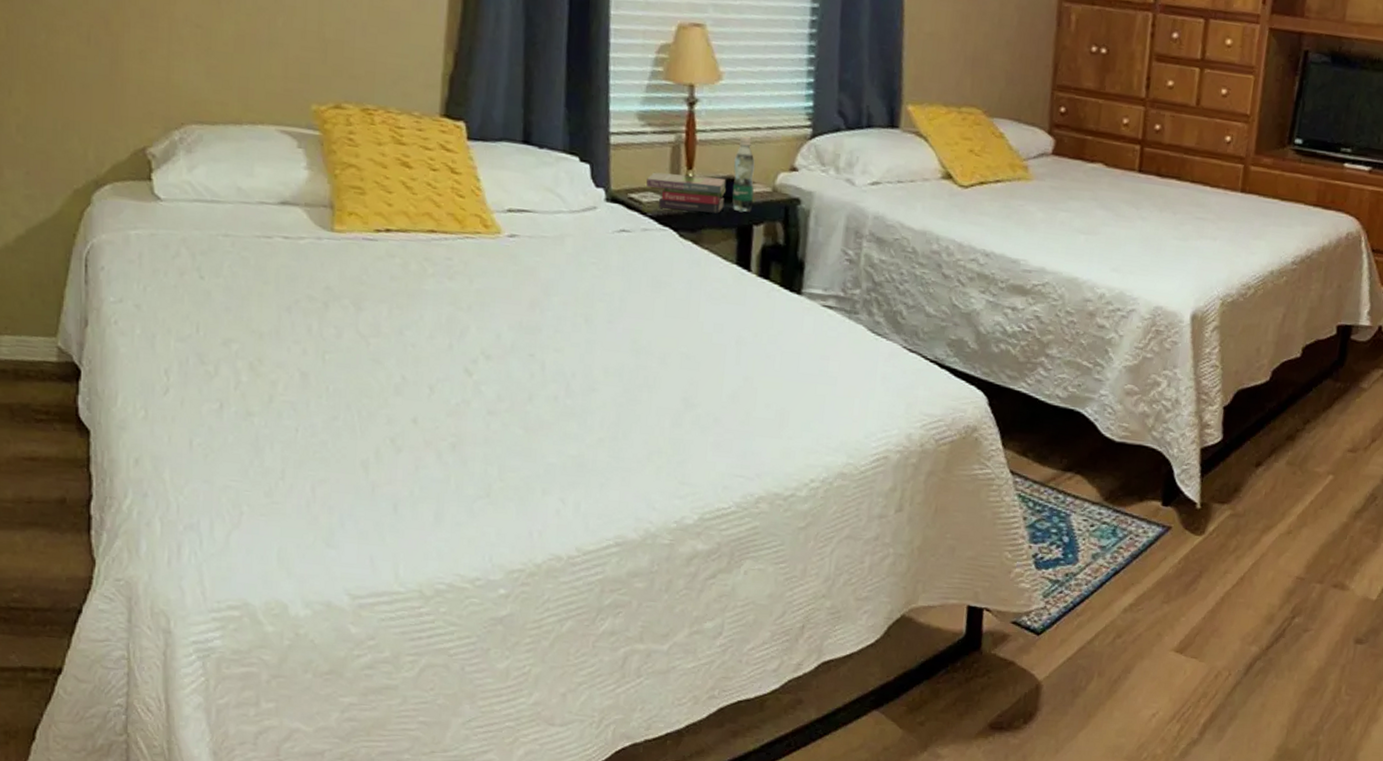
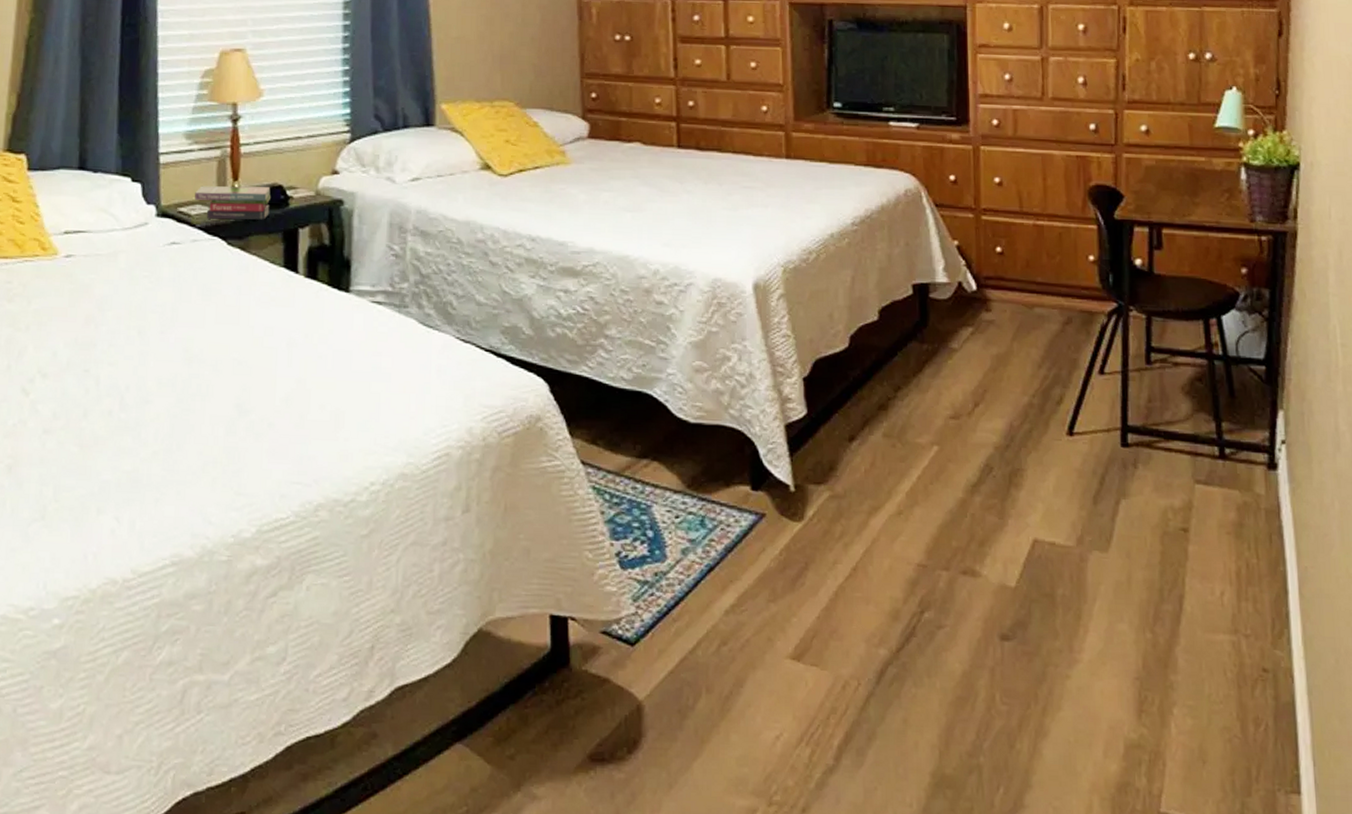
bottle: present [732,136,755,213] -> none [276,146,298,217]

